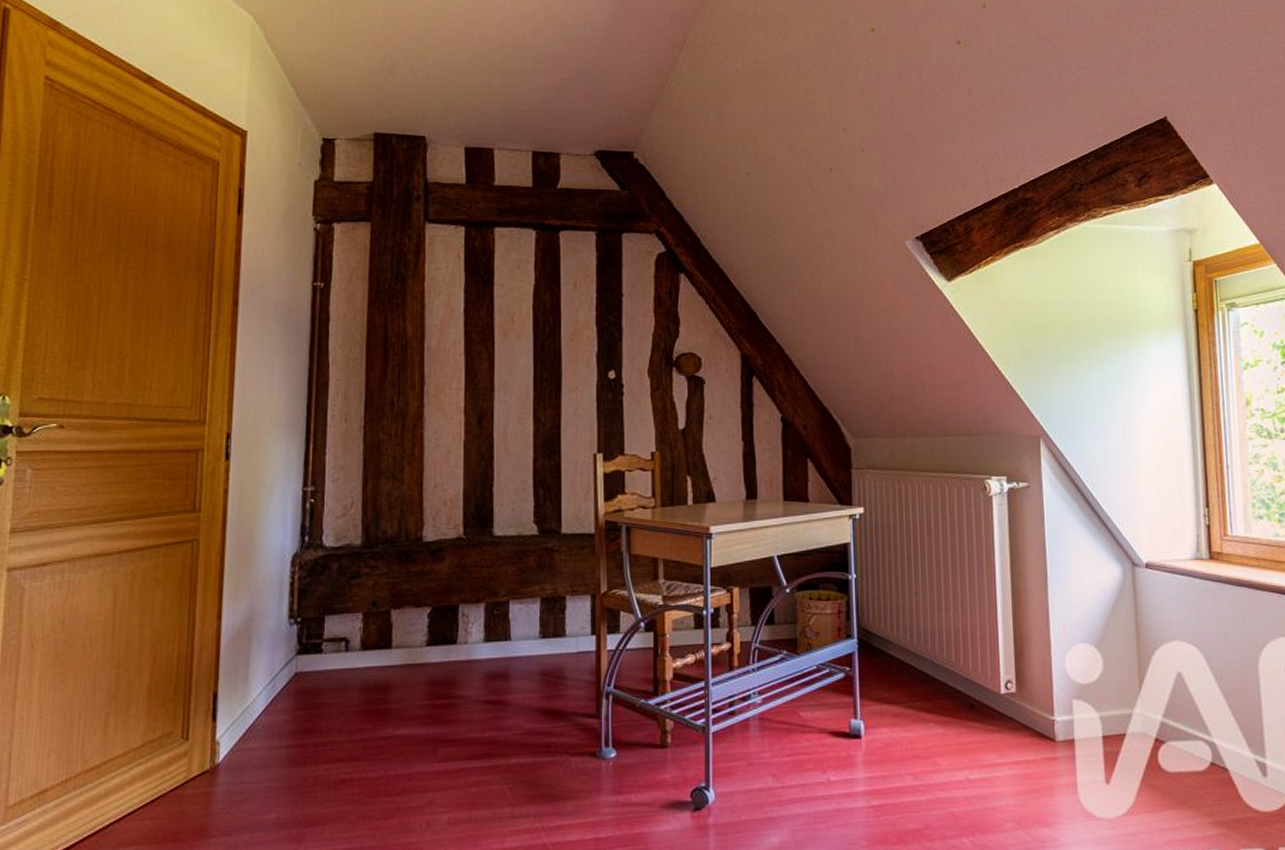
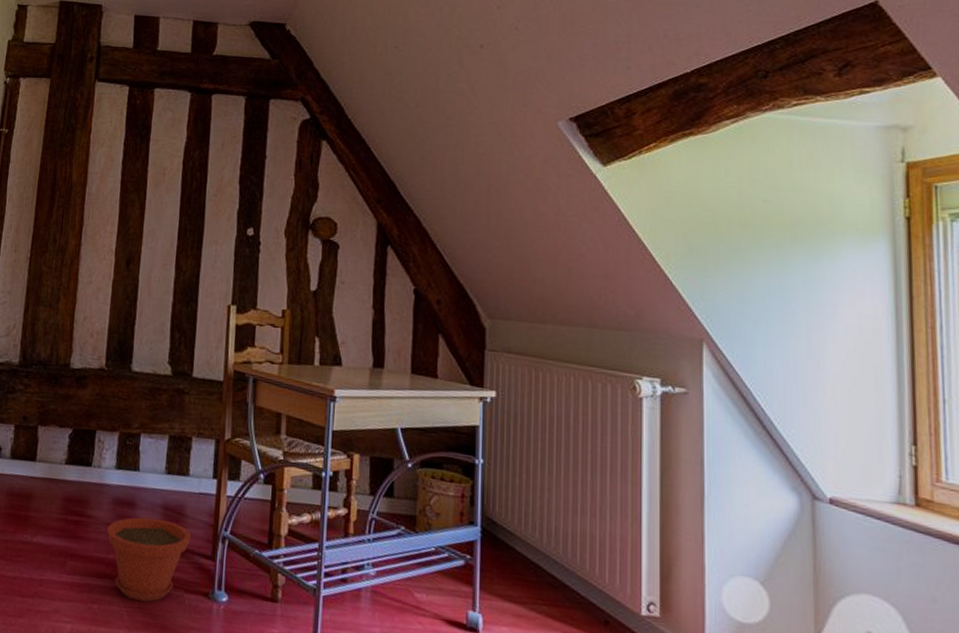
plant pot: none [481,686,573,775] -> present [107,517,192,602]

